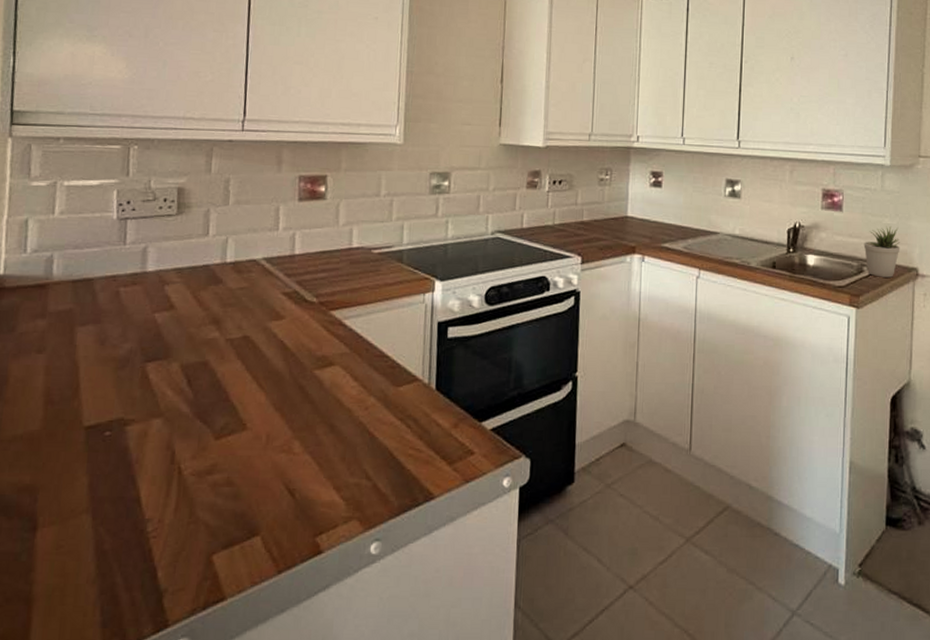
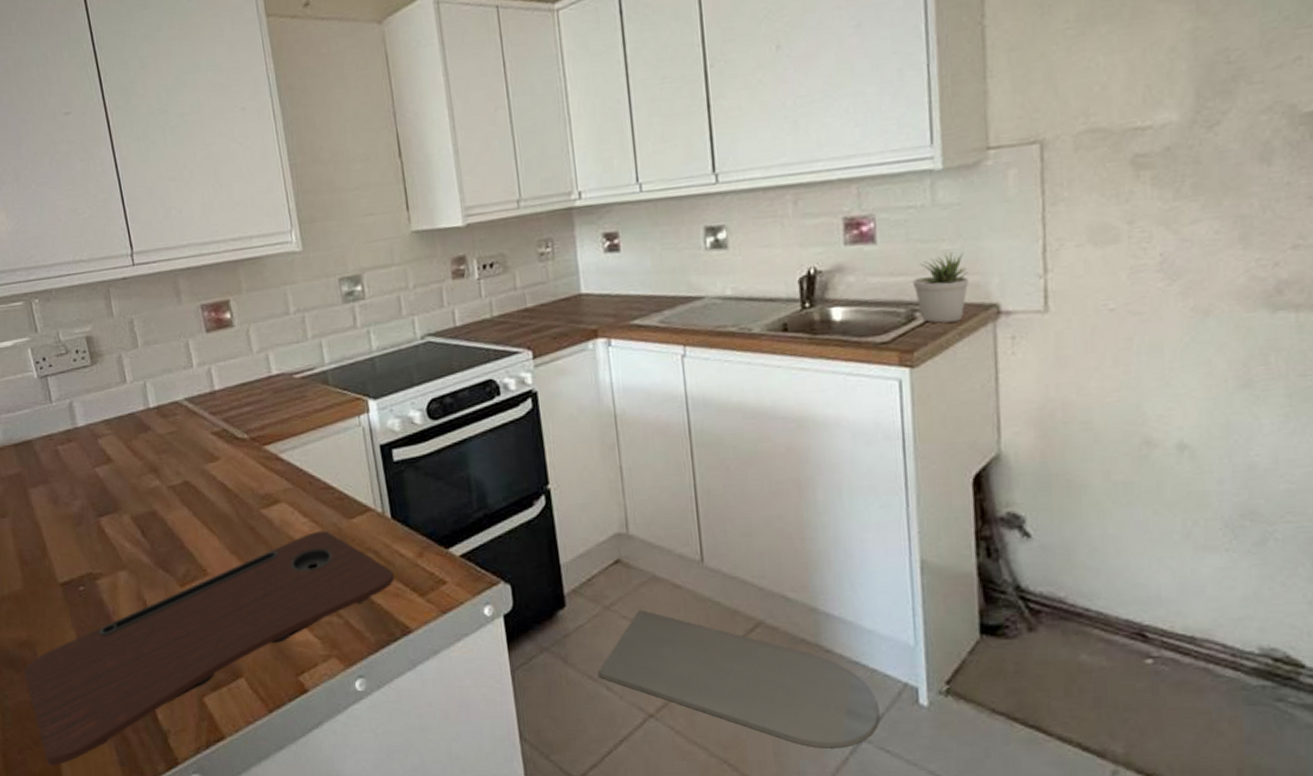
cutting board: none [15,395,428,625] -> present [23,530,394,765]
door mat: none [593,489,809,621] -> present [598,609,880,748]

